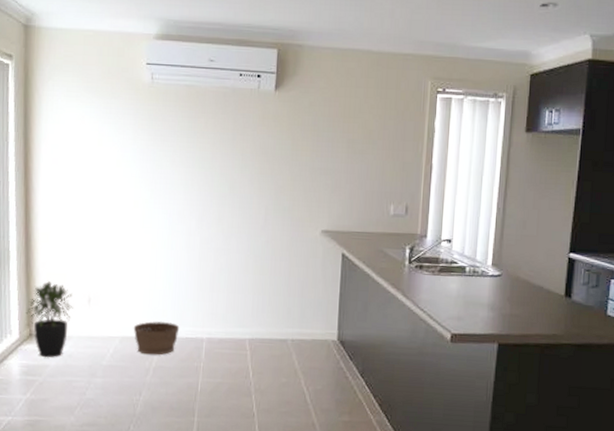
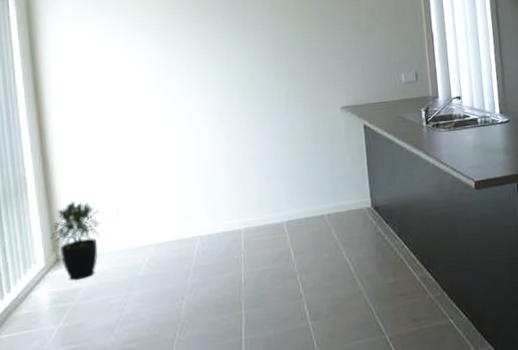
basket: present [133,321,180,355] -> none [167,220,216,257]

